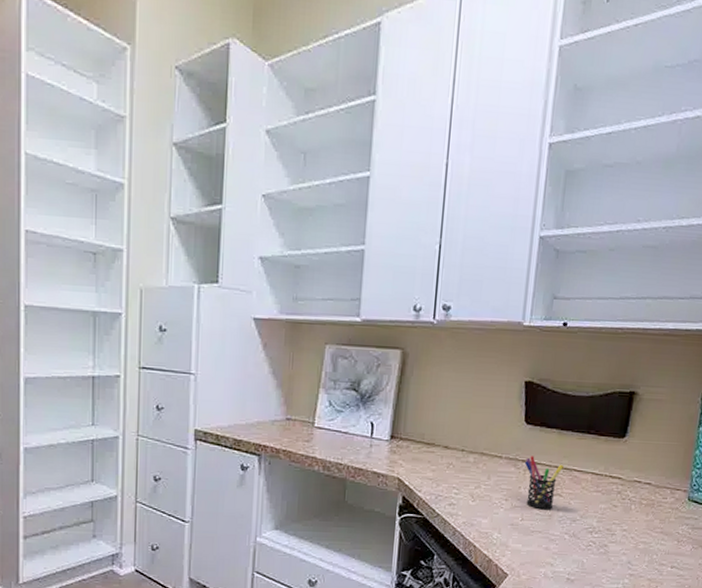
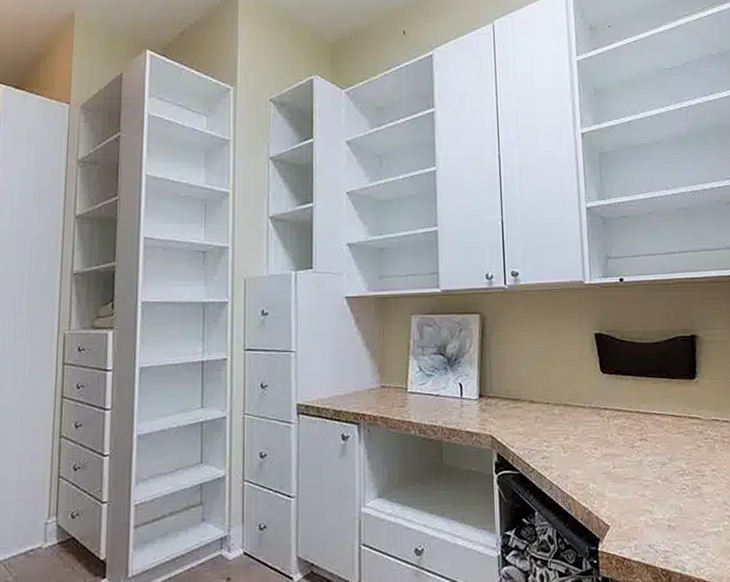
pen holder: present [524,456,564,510] -> none [606,403,644,456]

